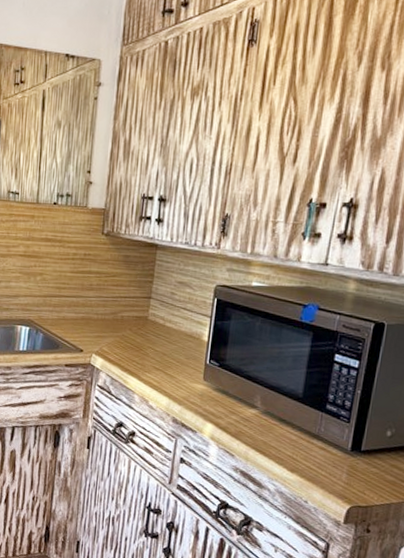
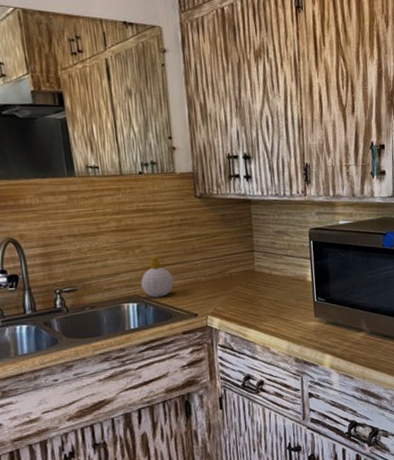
soap bottle: none [36,285,67,326] -> present [141,256,174,298]

